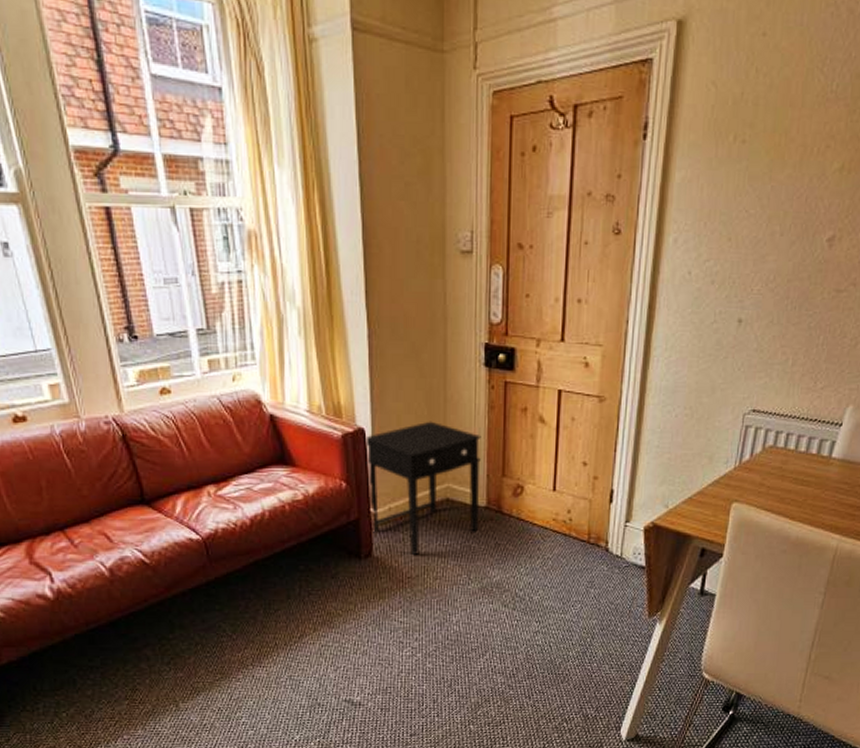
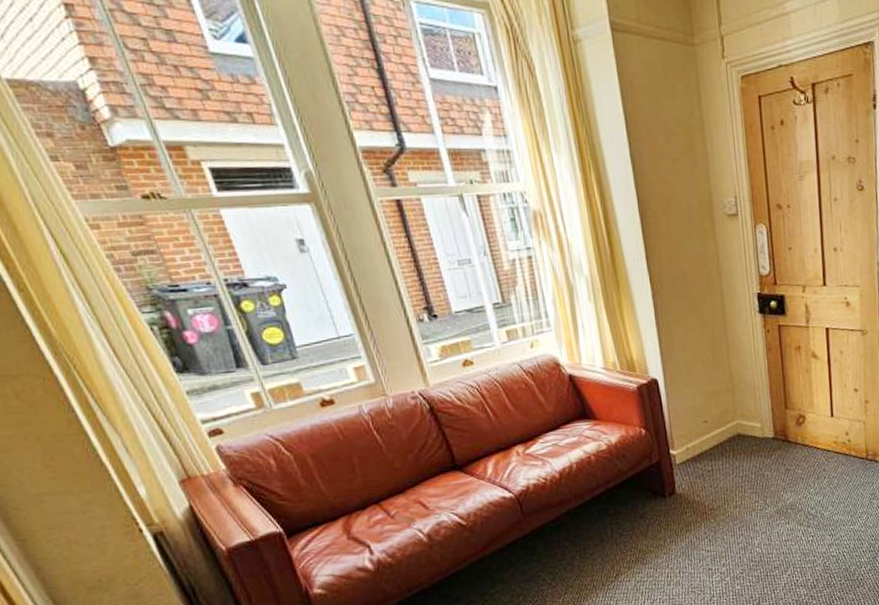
side table: present [364,421,481,556] -> none [658,366,770,489]

